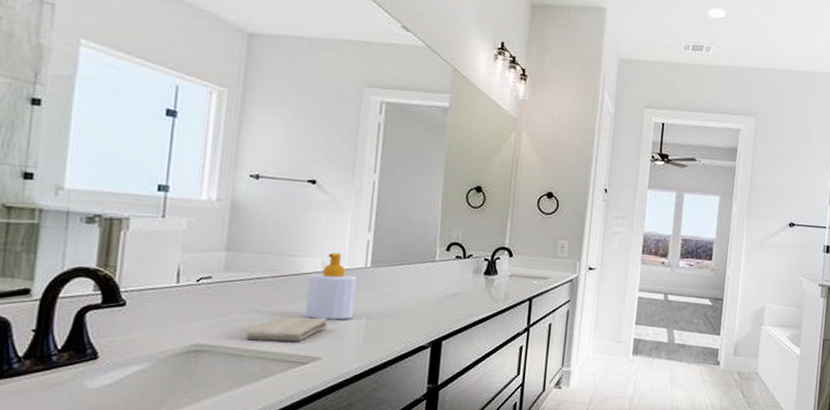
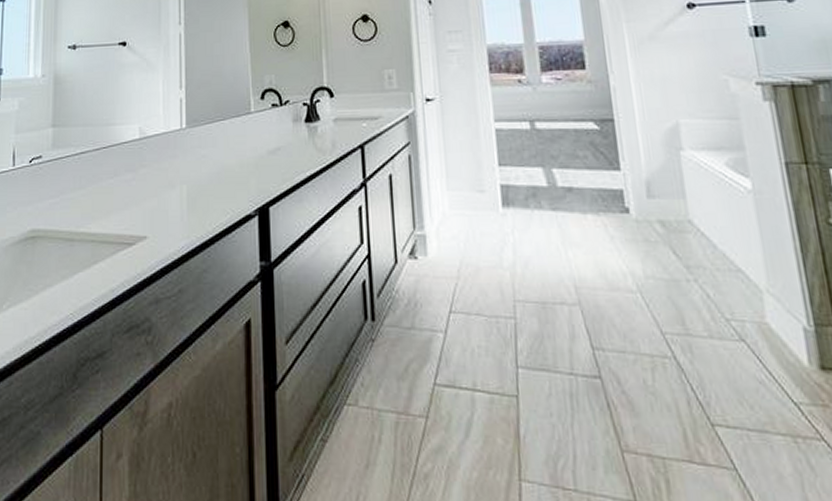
washcloth: present [246,316,328,342] -> none [75,190,150,222]
soap bottle: present [306,252,357,320] -> none [129,116,174,192]

